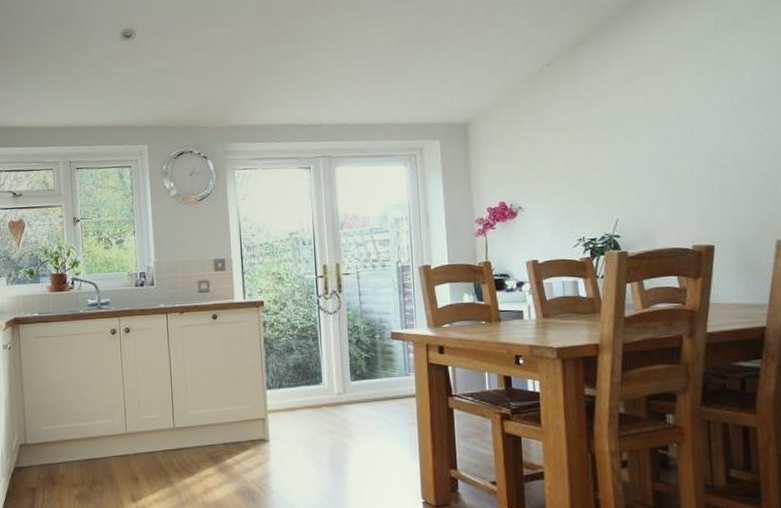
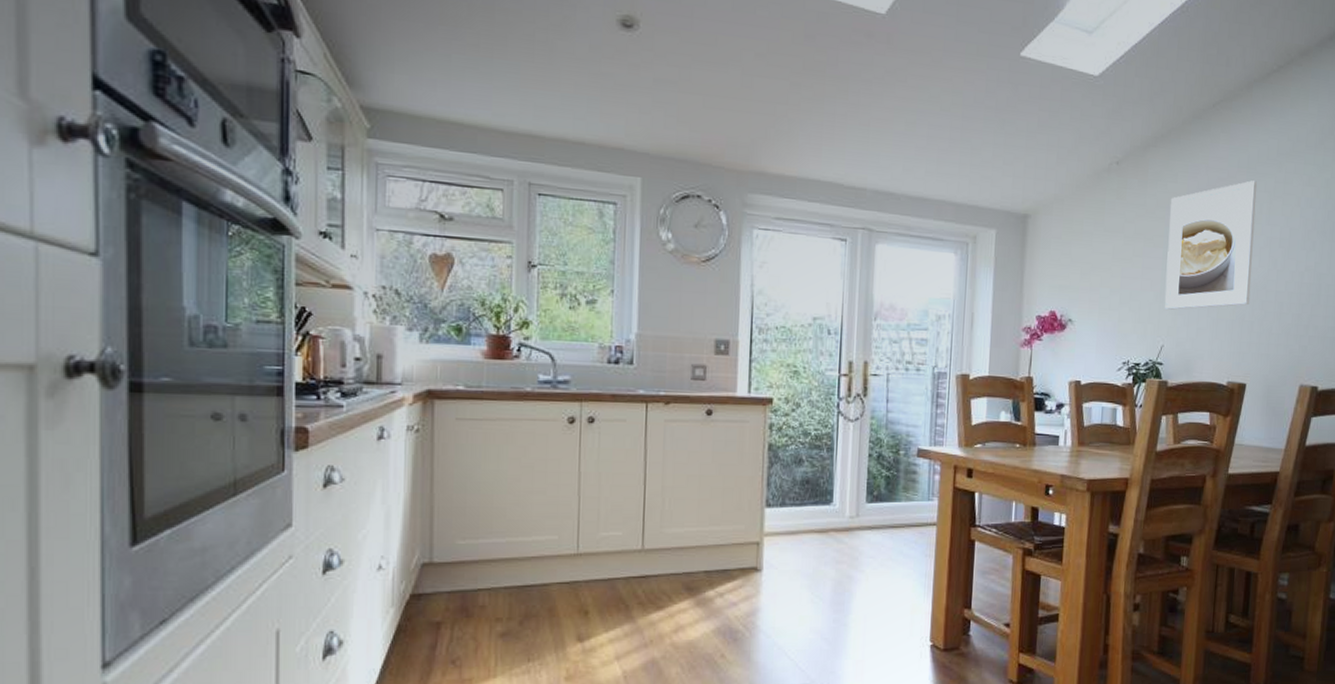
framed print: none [607,57,707,186] -> present [1164,180,1257,310]

